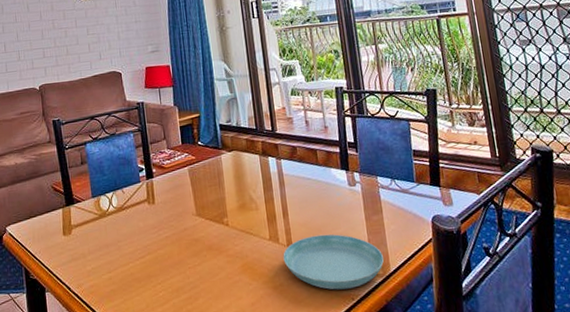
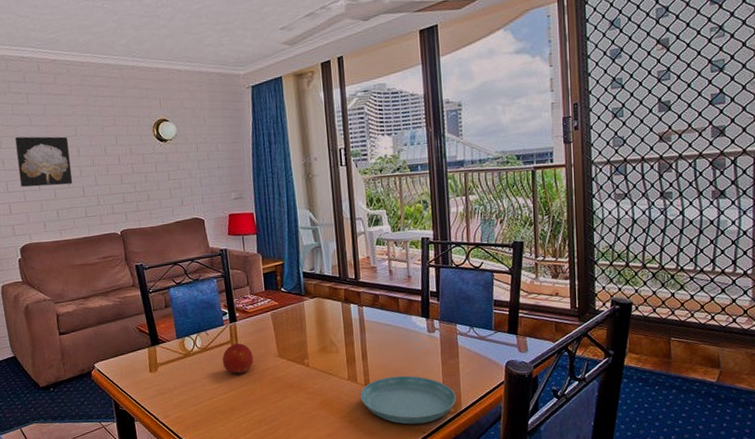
fruit: none [138,201,171,236] -> present [222,343,254,374]

